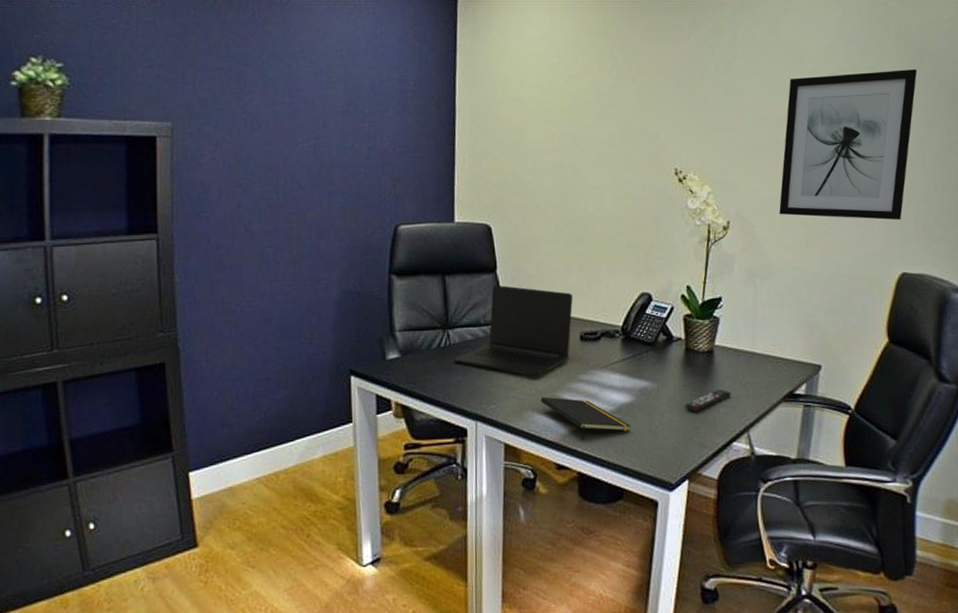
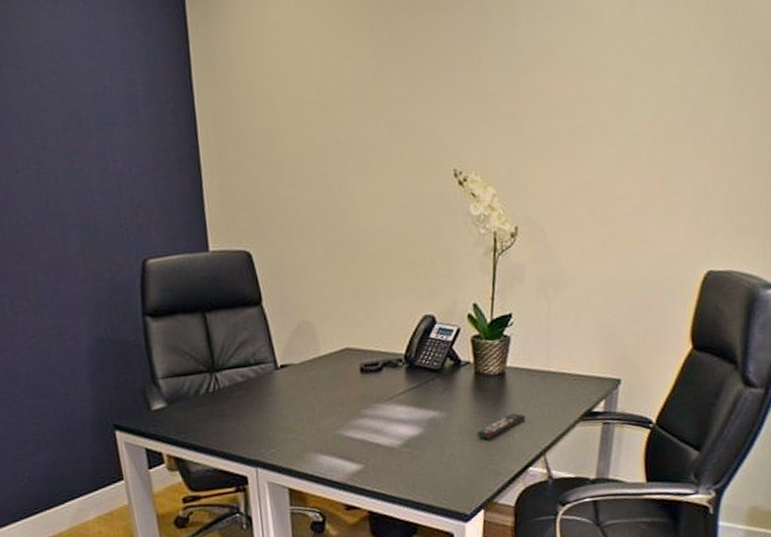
laptop: present [454,284,573,377] -> none [225,318,350,416]
notepad: present [540,397,631,441] -> none [323,436,421,479]
wall art: present [779,68,918,220] -> none [572,26,729,215]

